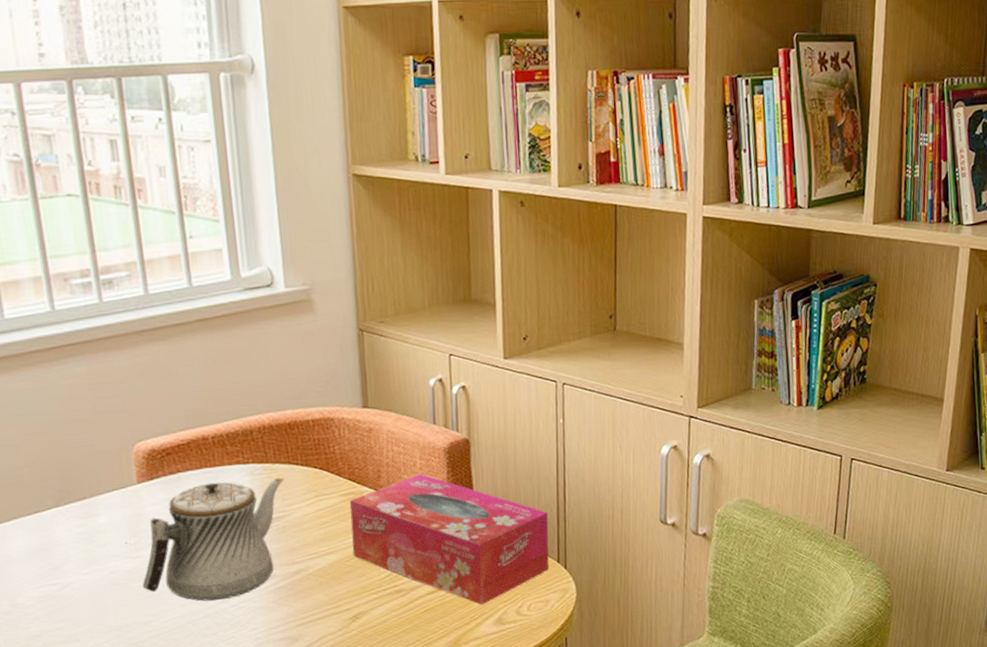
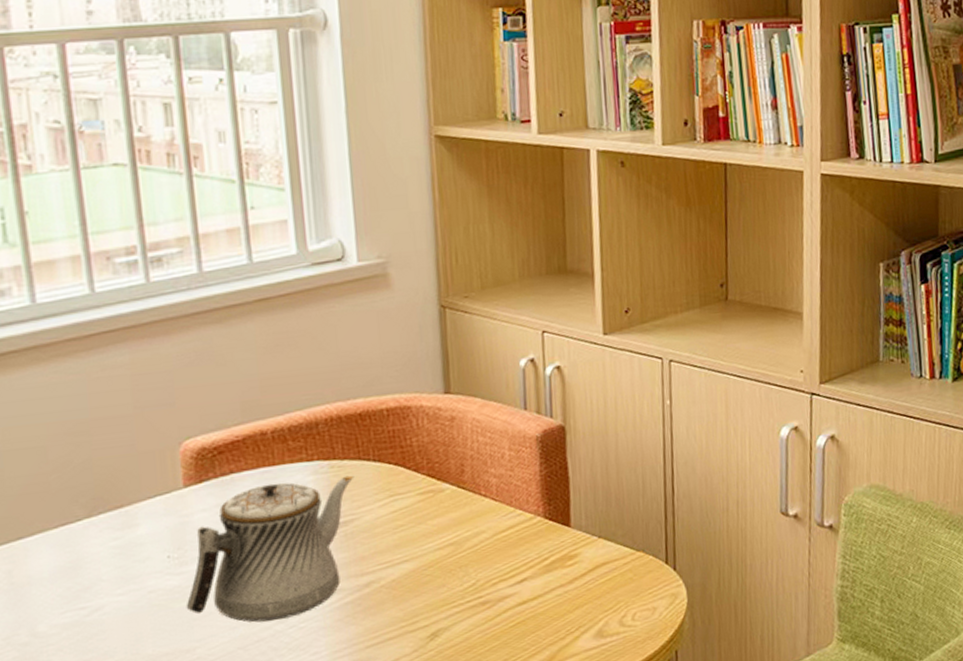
tissue box: present [349,474,550,605] -> none [428,466,657,616]

